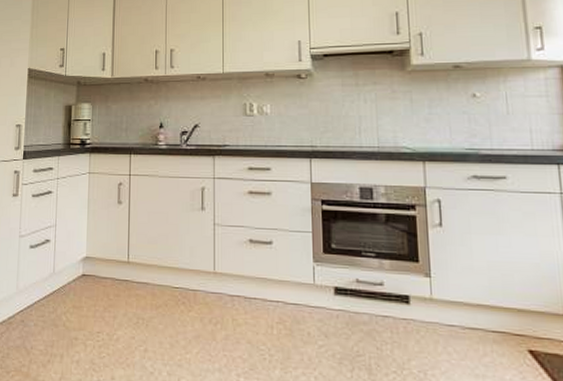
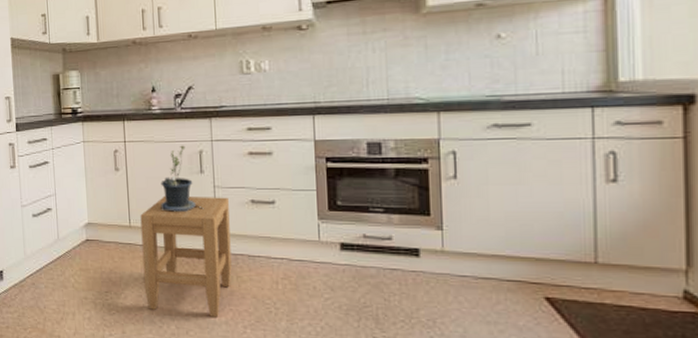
stool: none [138,231,228,364] -> present [140,196,232,317]
potted plant: none [160,181,203,249] -> present [160,145,204,212]

